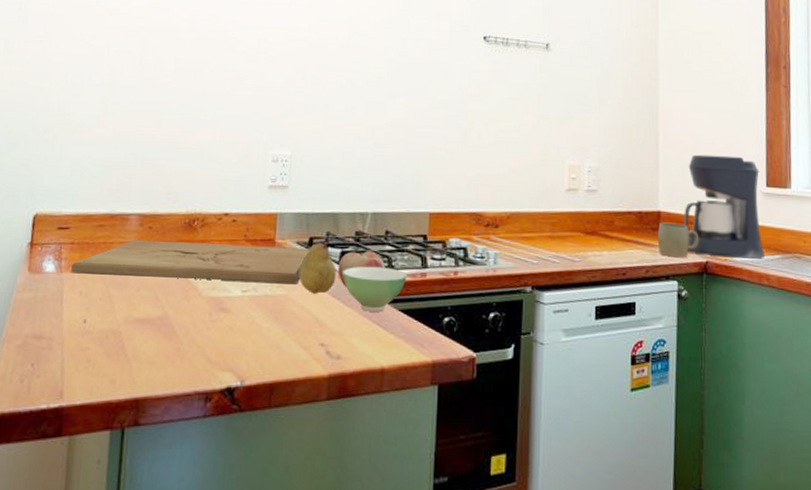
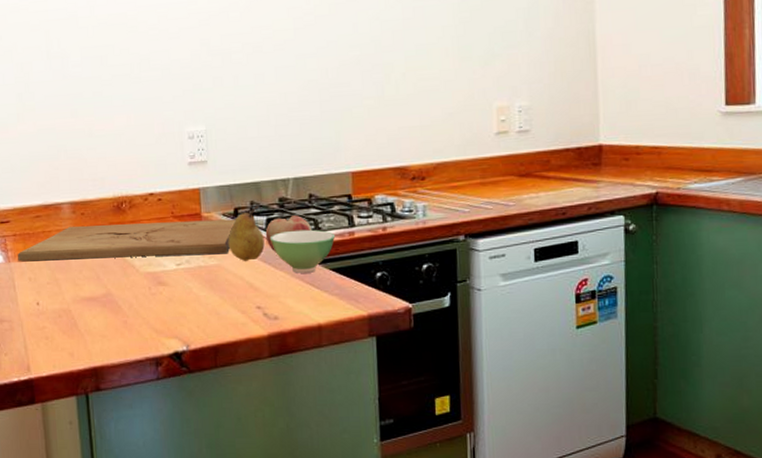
mug: present [658,222,699,257] -> none [600,155,647,191]
coffee maker: present [684,154,764,259] -> none [629,75,724,186]

